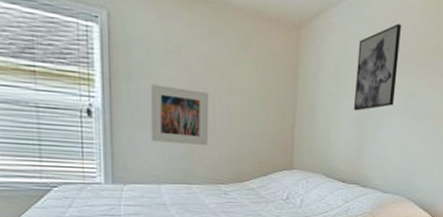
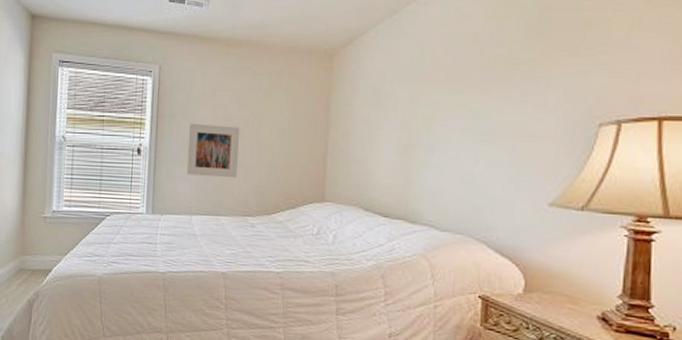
wall art: present [354,23,401,111] -> none [397,36,455,136]

